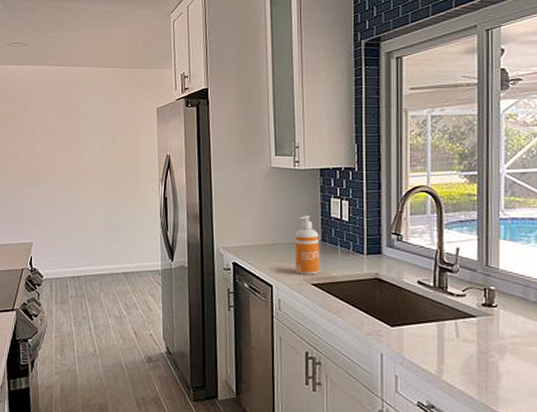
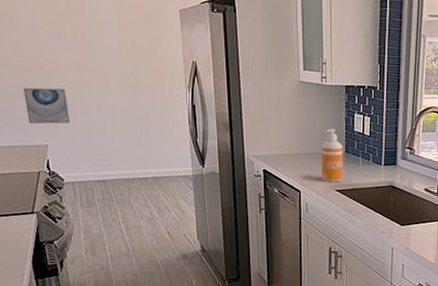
wall art: none [18,189,54,223] -> present [24,87,69,124]

